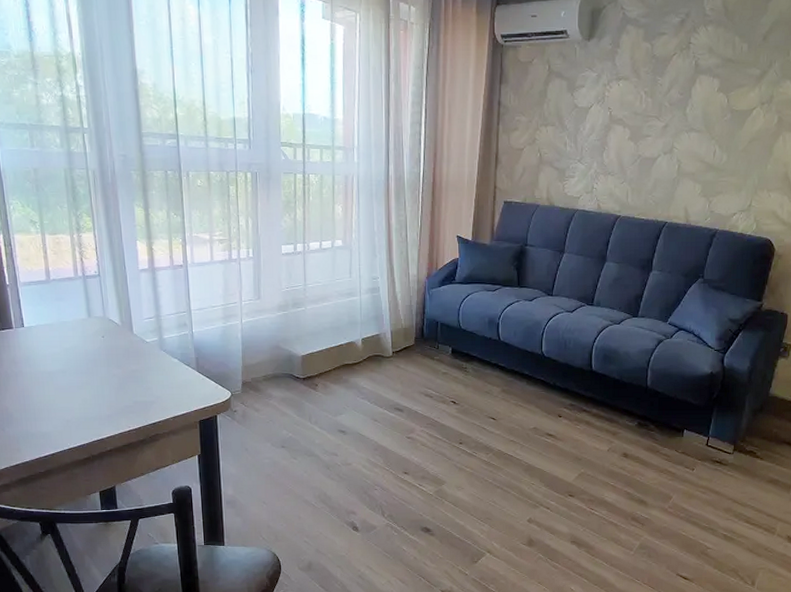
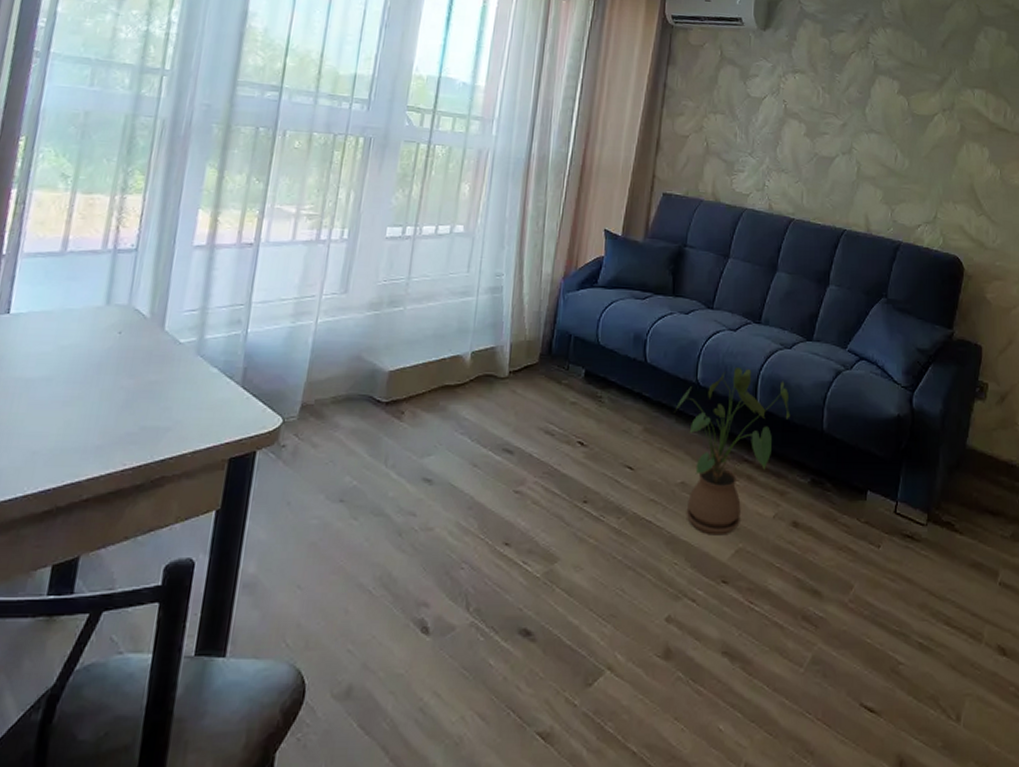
house plant: none [524,341,620,464] -> present [673,367,791,536]

